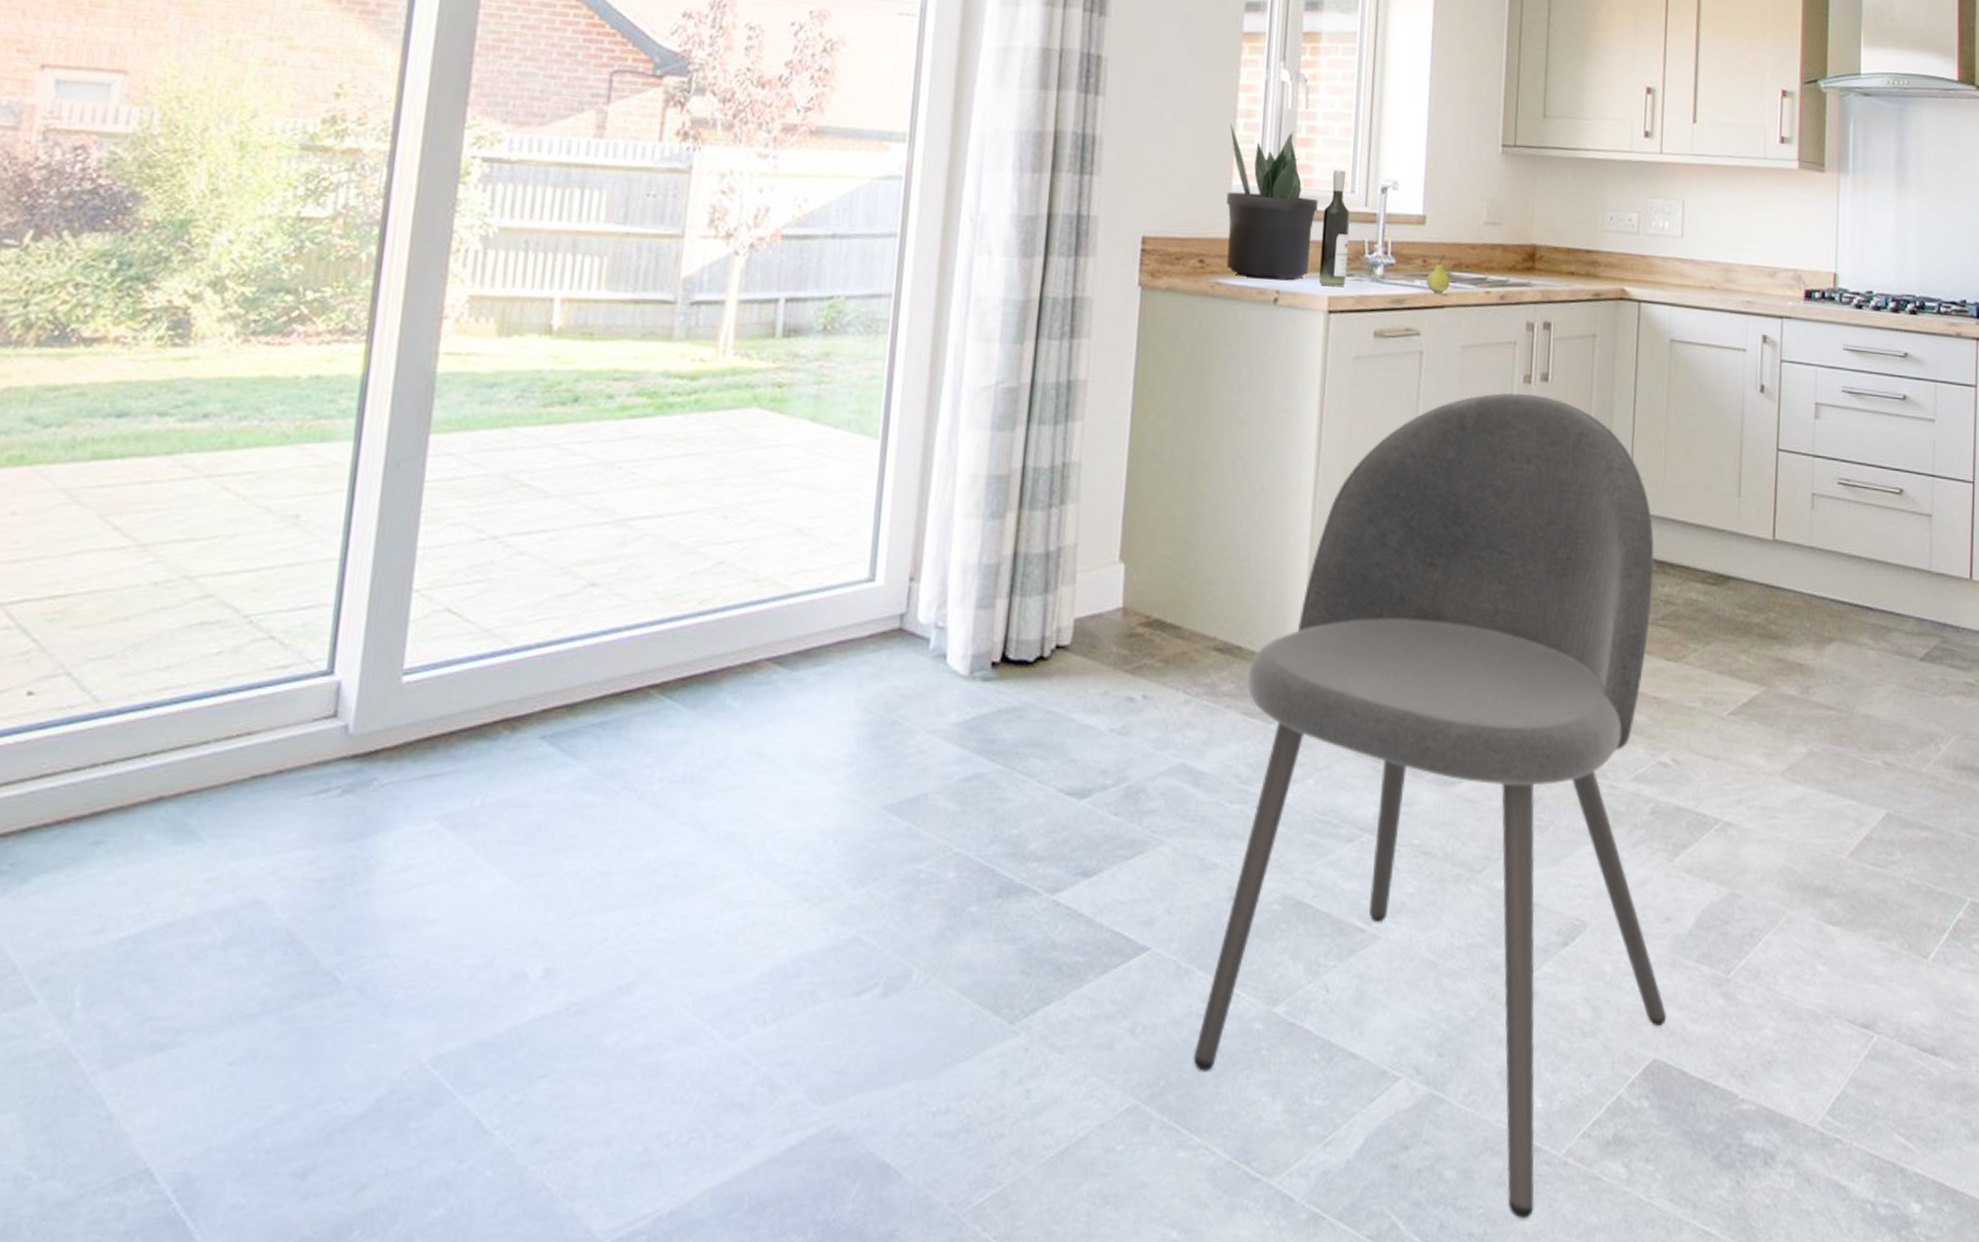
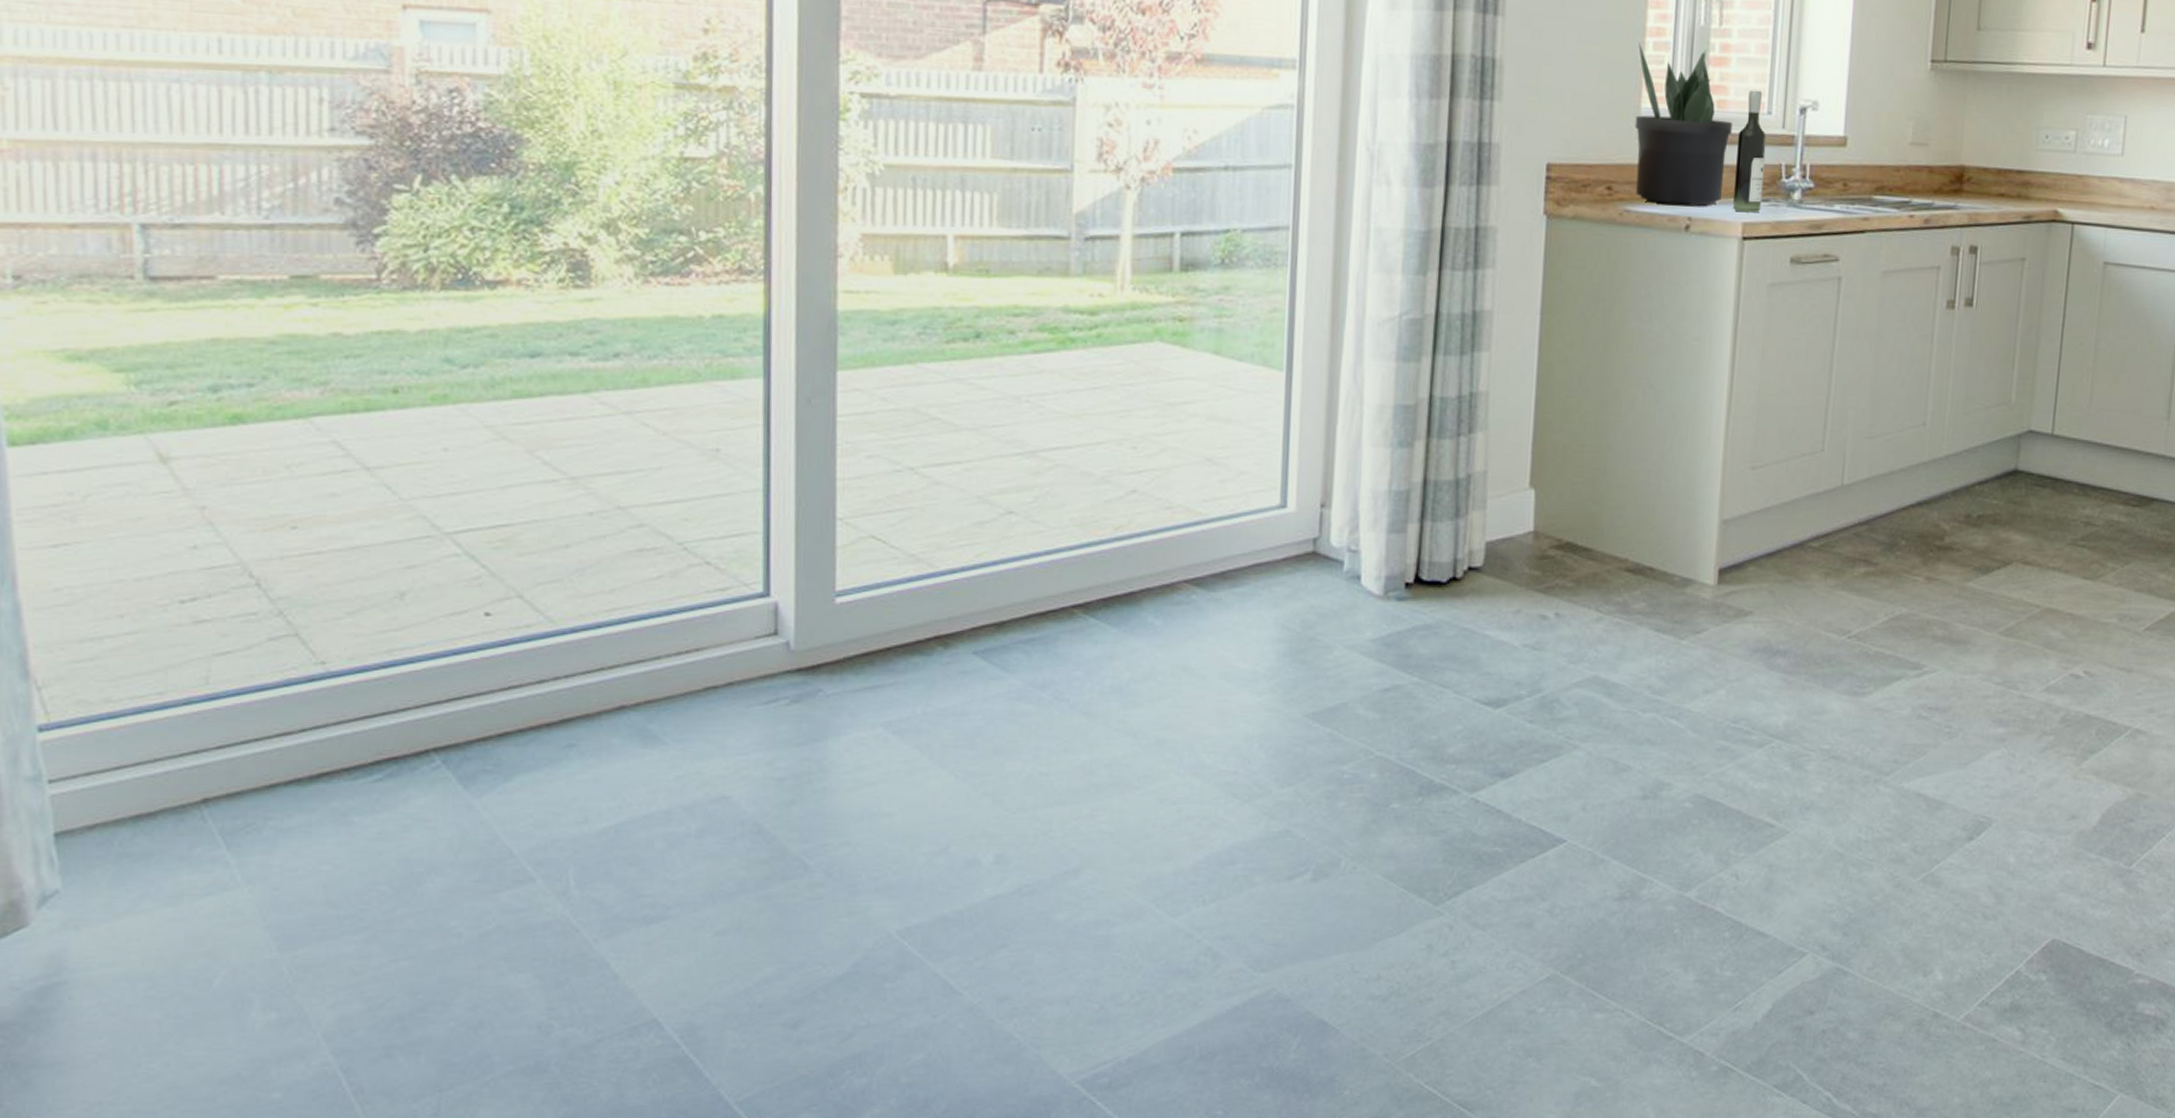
dining chair: present [1193,393,1667,1218] -> none [1609,318,2077,1072]
fruit: present [1426,254,1450,294] -> none [1846,177,1872,219]

